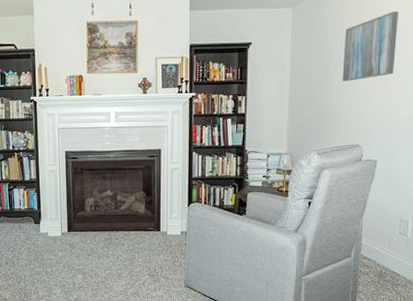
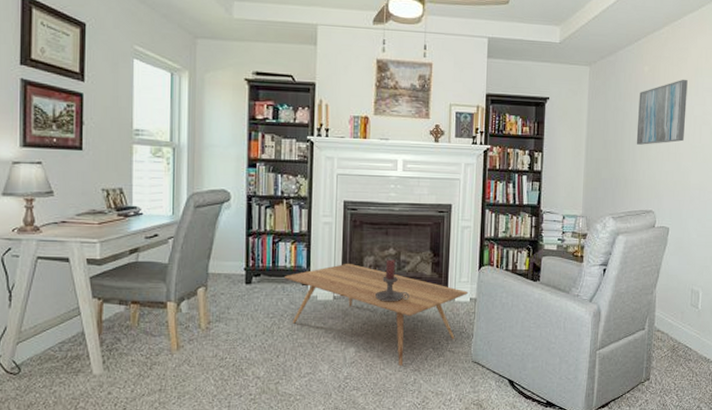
coffee table: none [20,204,178,290] -> present [285,263,468,366]
candle holder: none [97,200,127,237] -> present [375,259,410,302]

